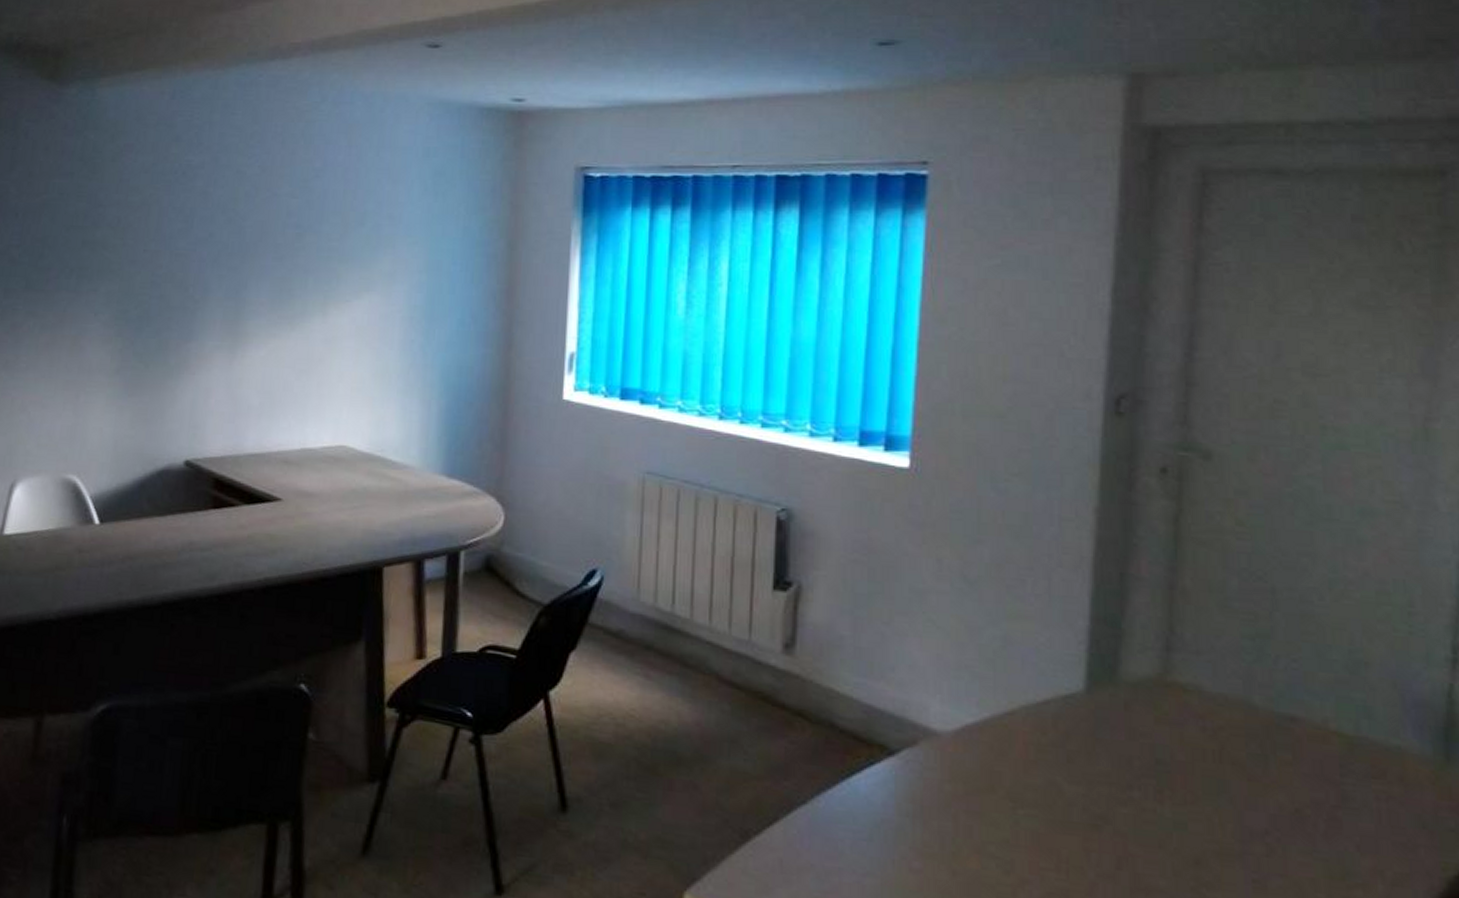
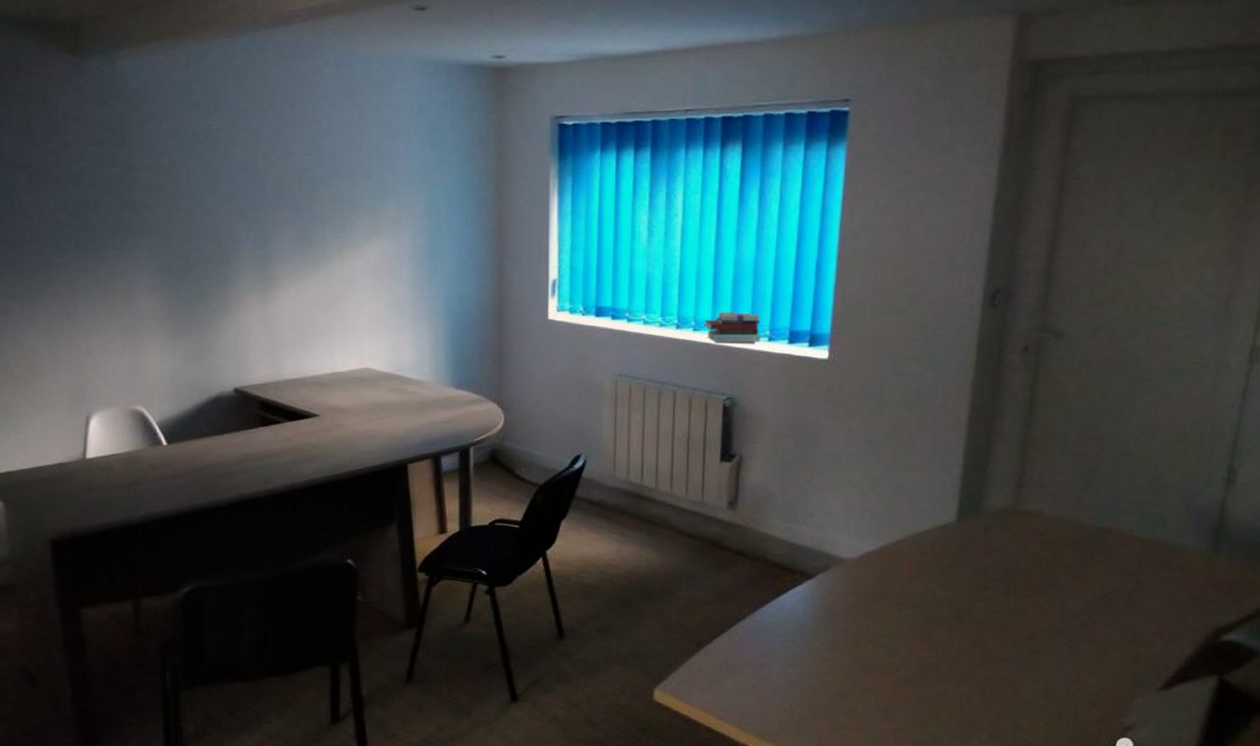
books: none [753,401,823,445] -> present [704,311,760,345]

